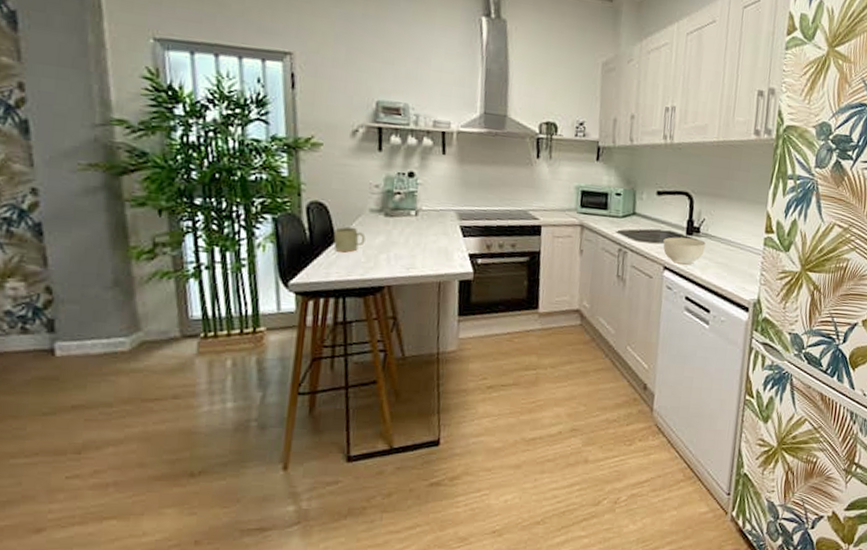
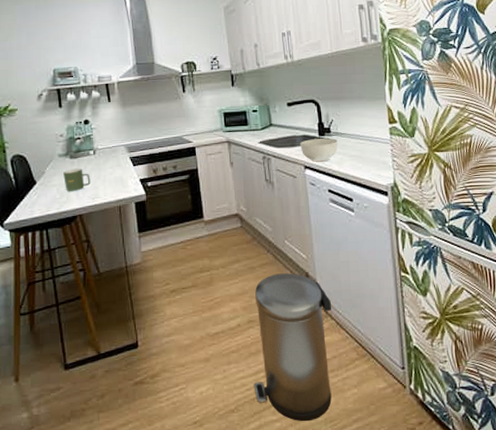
mug: present [333,227,366,253] -> none [33,171,58,193]
mug: none [373,229,408,258] -> present [63,168,91,193]
pedal bin: none [565,381,666,539] -> present [254,273,332,421]

